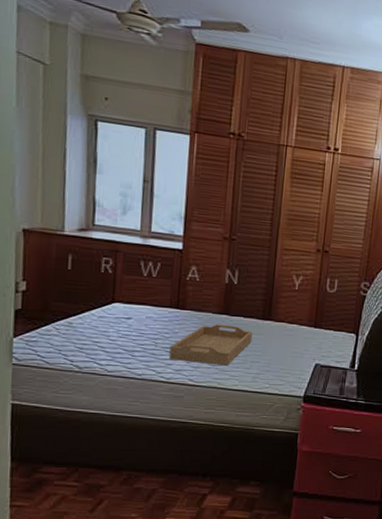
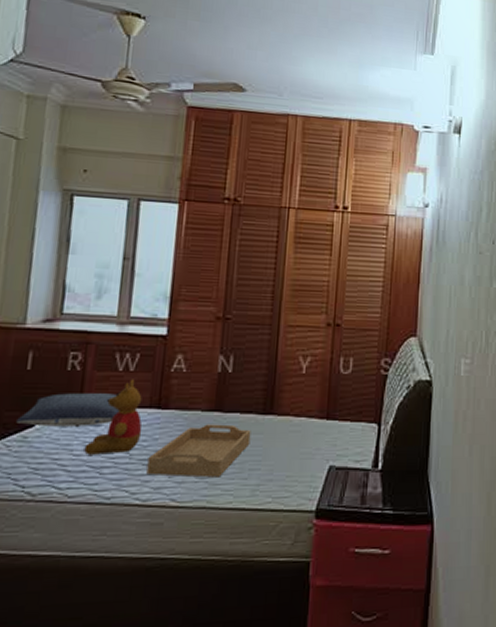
pillow: none [63,290,146,319] -> present [16,393,120,428]
teddy bear: none [118,283,165,341] -> present [84,379,142,455]

